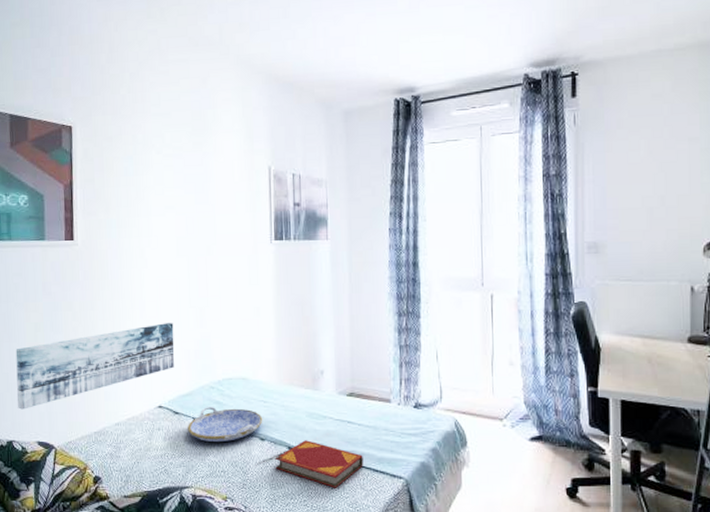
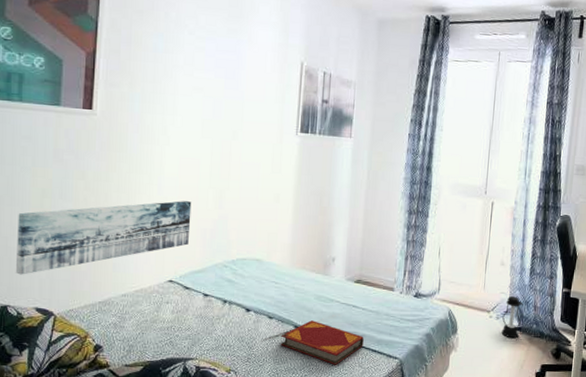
serving tray: present [188,407,263,443] -> none [197,284,273,319]
lantern: none [518,401,542,449] -> present [501,296,524,339]

